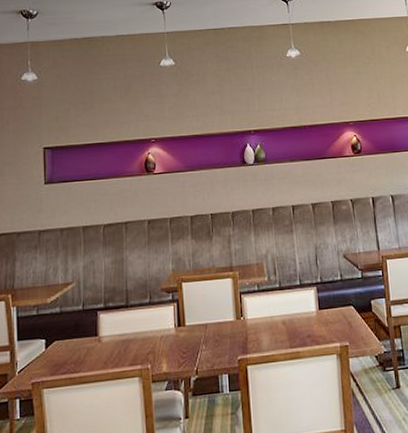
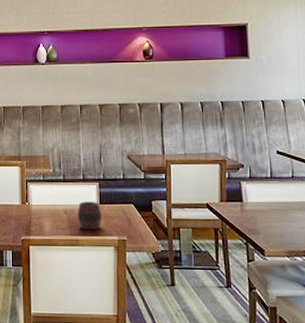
cup: none [296,308,322,340] -> present [77,202,101,230]

